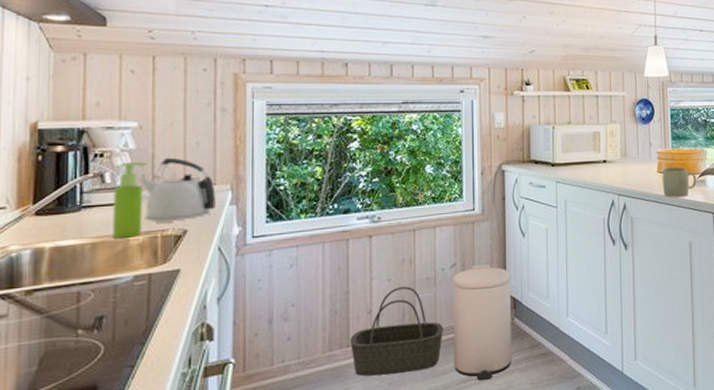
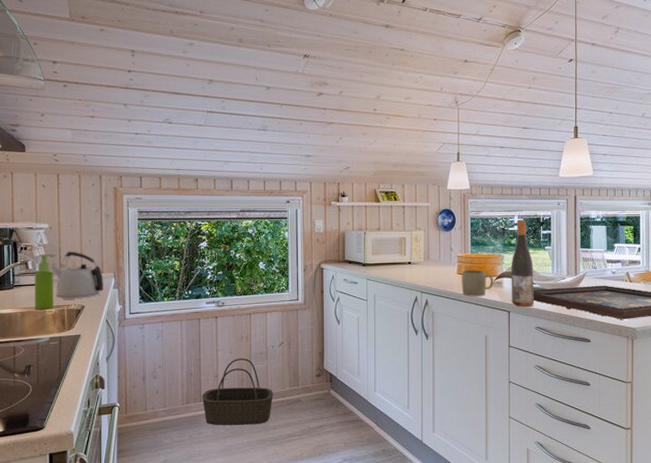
pedal bin: present [452,264,513,381] -> none [280,345,329,437]

